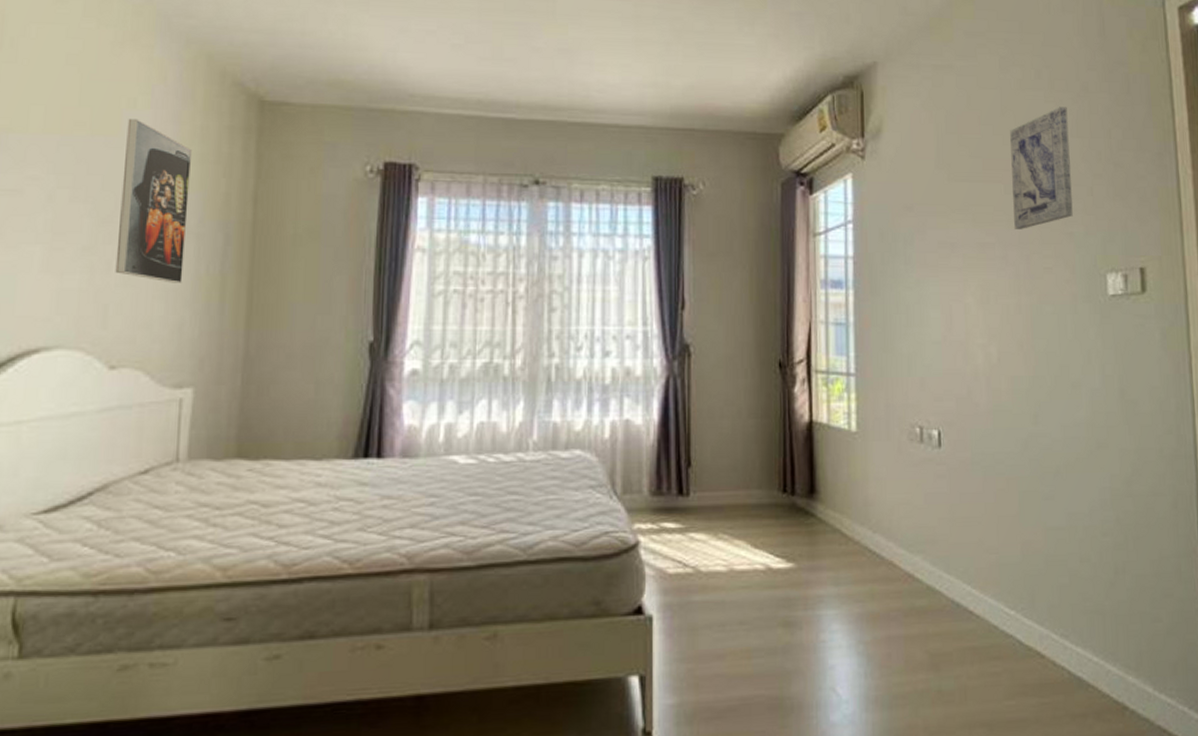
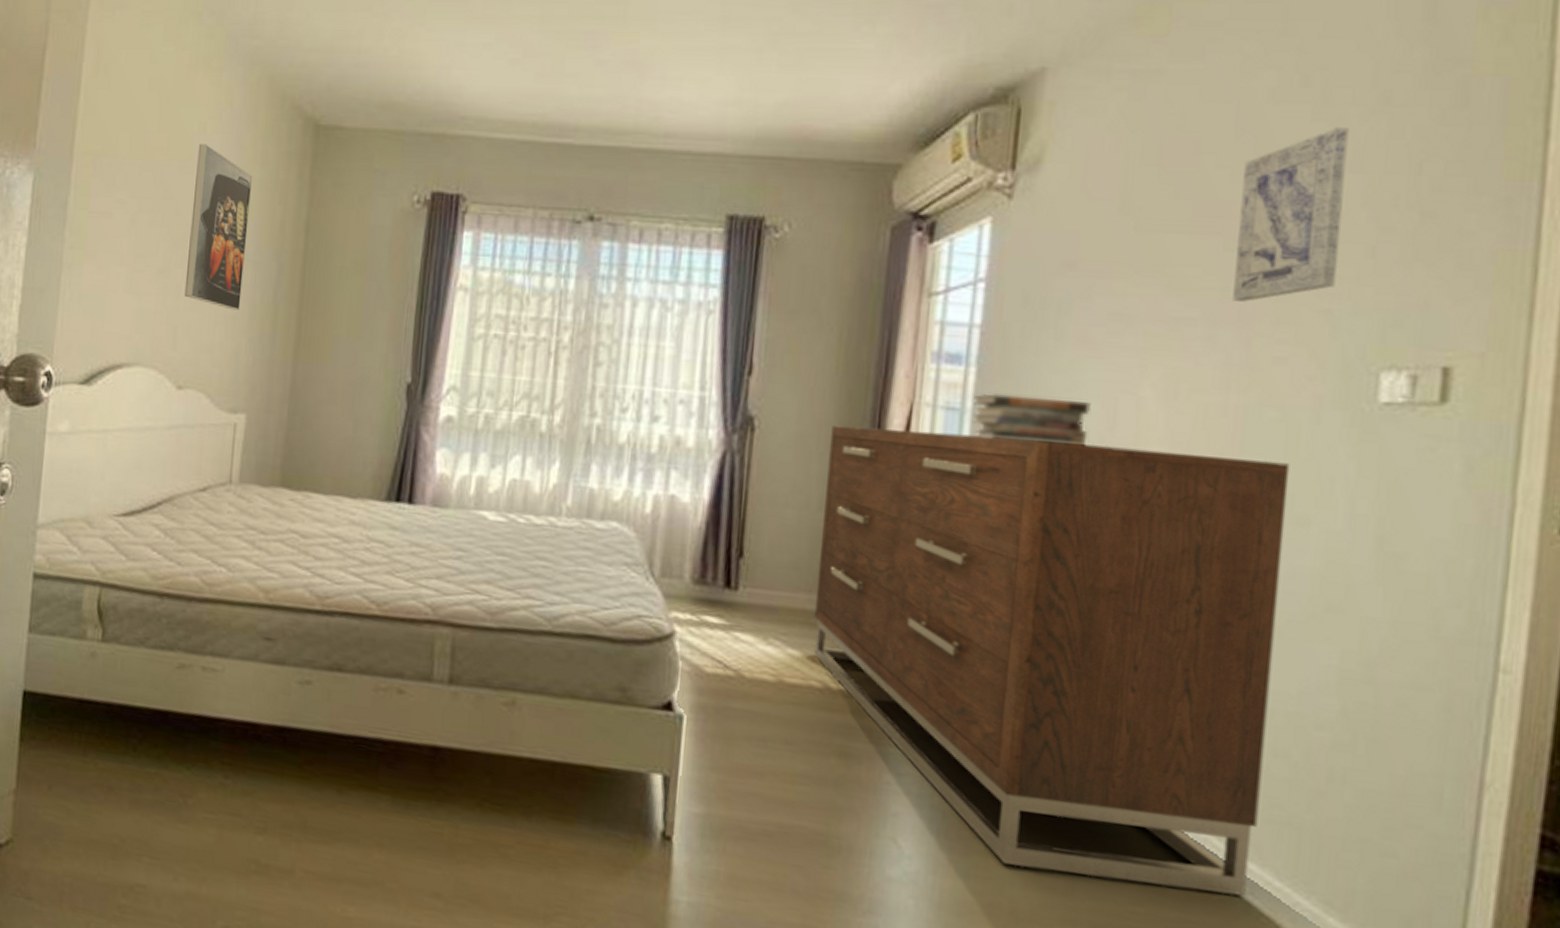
dresser: none [752,342,1078,689] -> present [814,425,1290,897]
book stack: none [854,309,935,345] -> present [972,393,1091,446]

